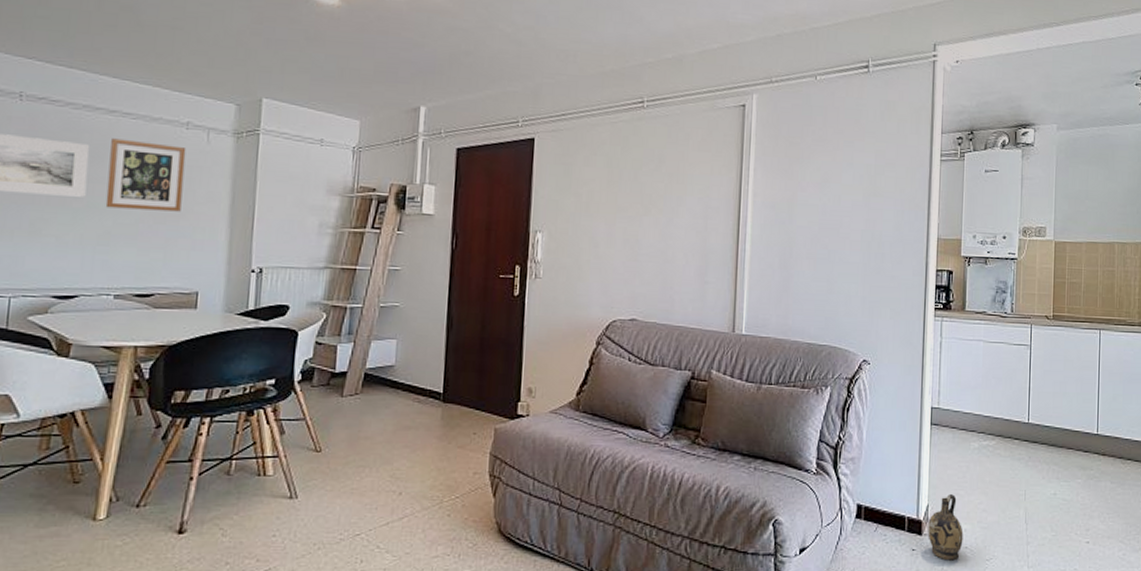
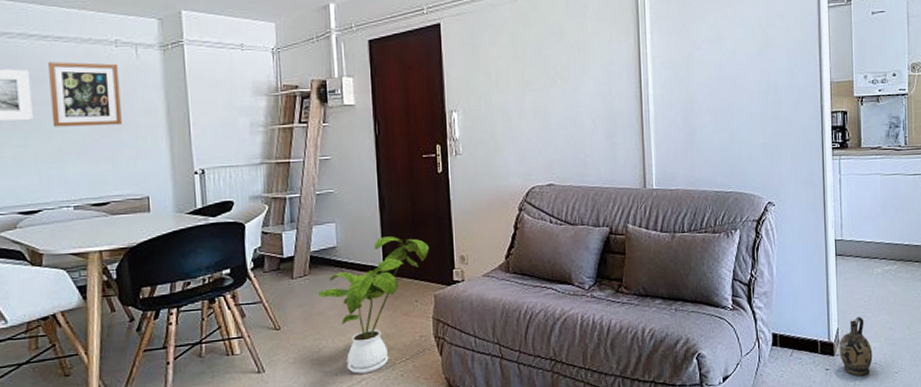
house plant: none [367,359,495,510] -> present [317,236,429,374]

